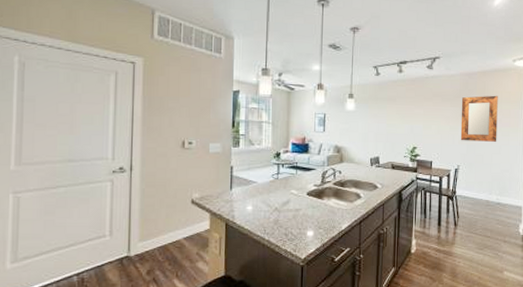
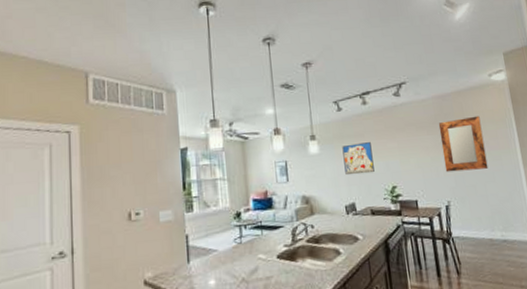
wall art: none [375,106,401,134] -> present [342,142,375,176]

